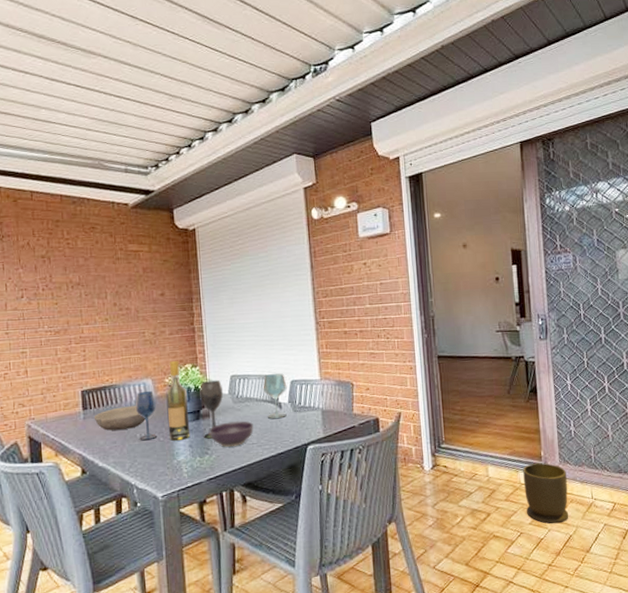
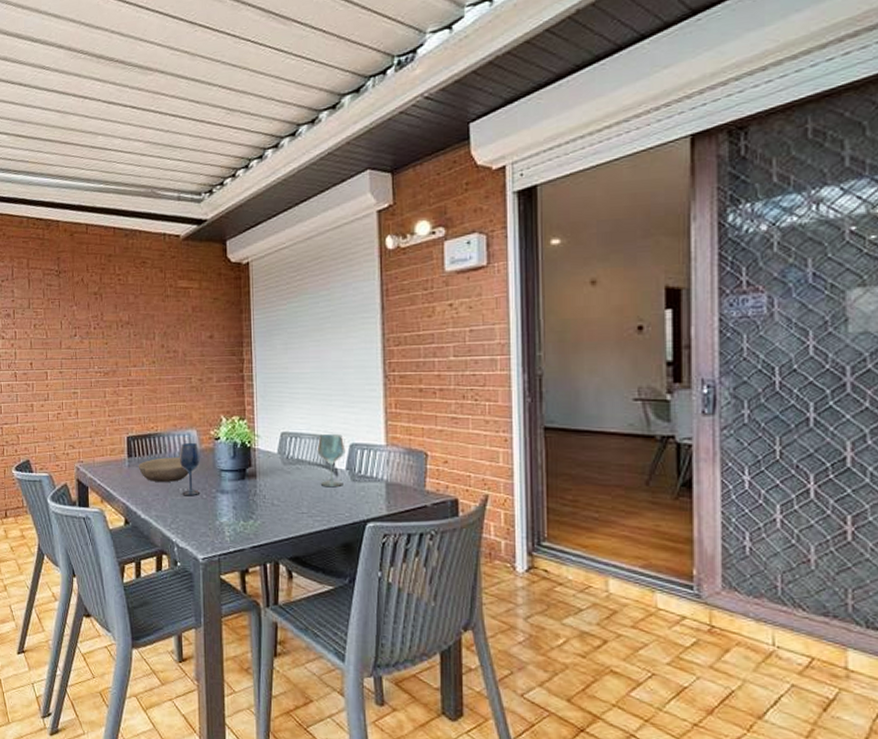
bottle: present [166,360,191,441] -> none [211,411,235,500]
wine glass: present [199,379,224,439] -> none [246,436,273,502]
bowl: present [209,421,254,447] -> none [255,485,304,513]
planter pot: present [523,463,569,524] -> none [662,584,732,671]

